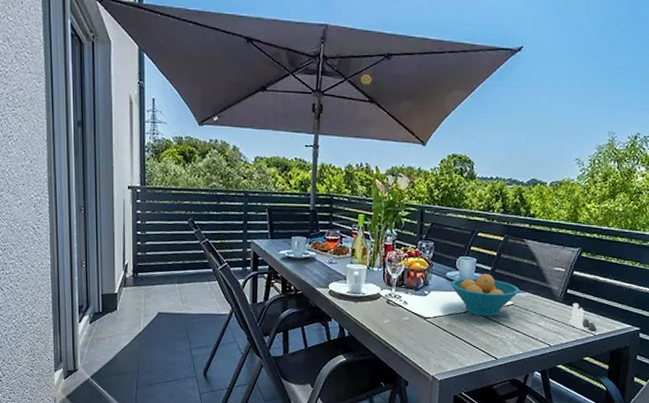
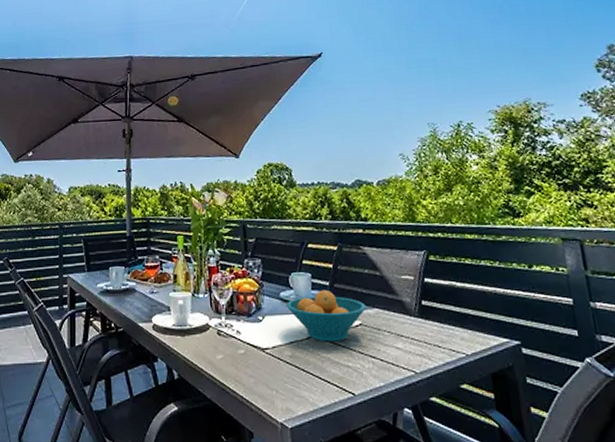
salt and pepper shaker set: present [568,303,597,331] -> none [431,317,468,350]

